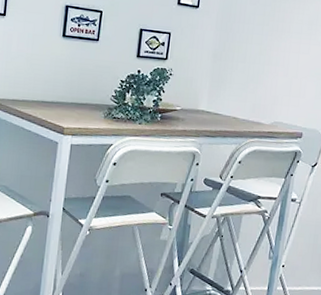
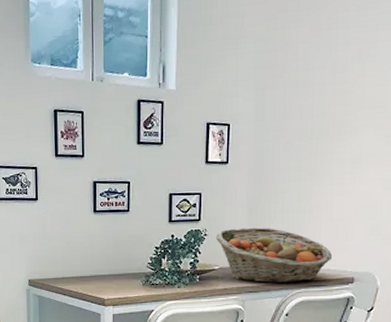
fruit basket: none [181,71,286,132] -> present [216,227,333,284]

